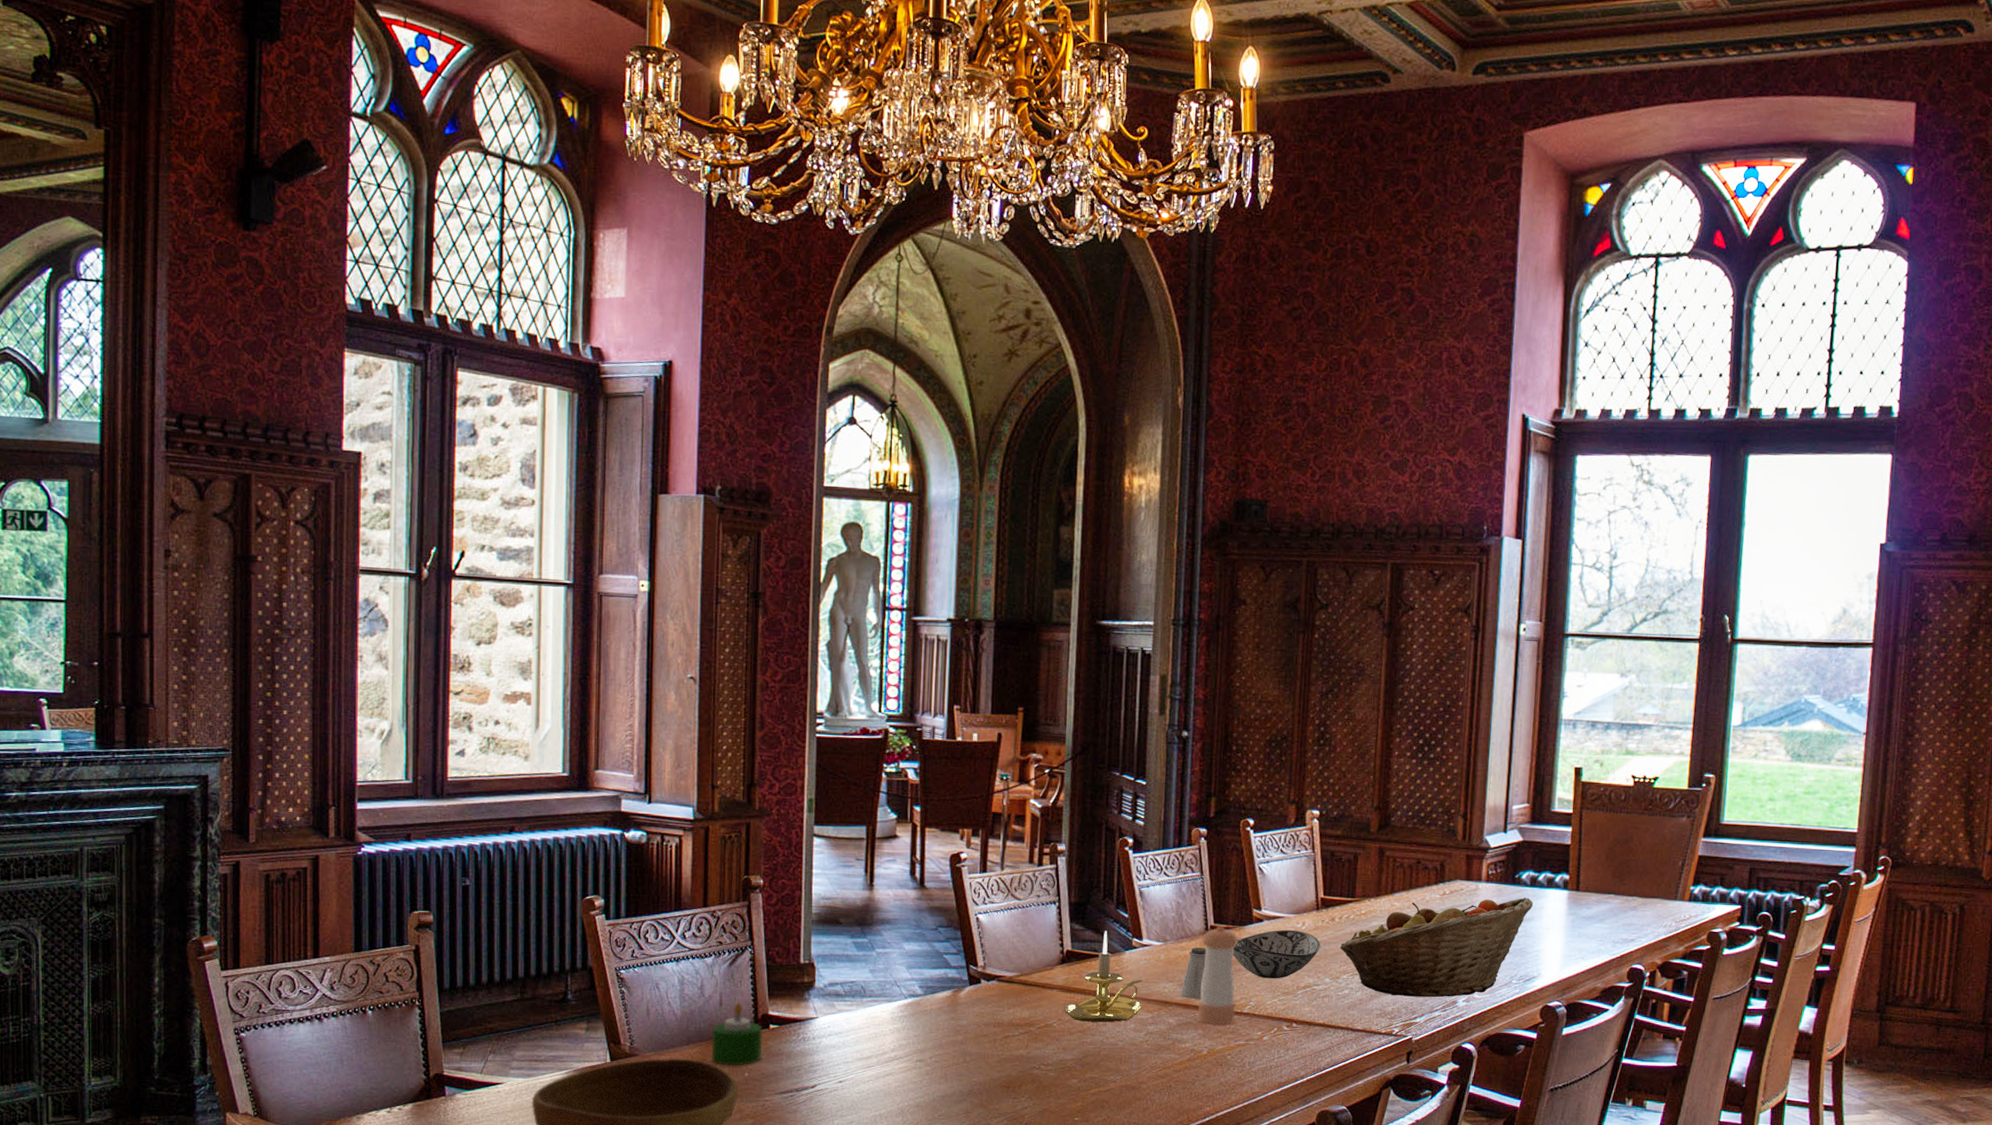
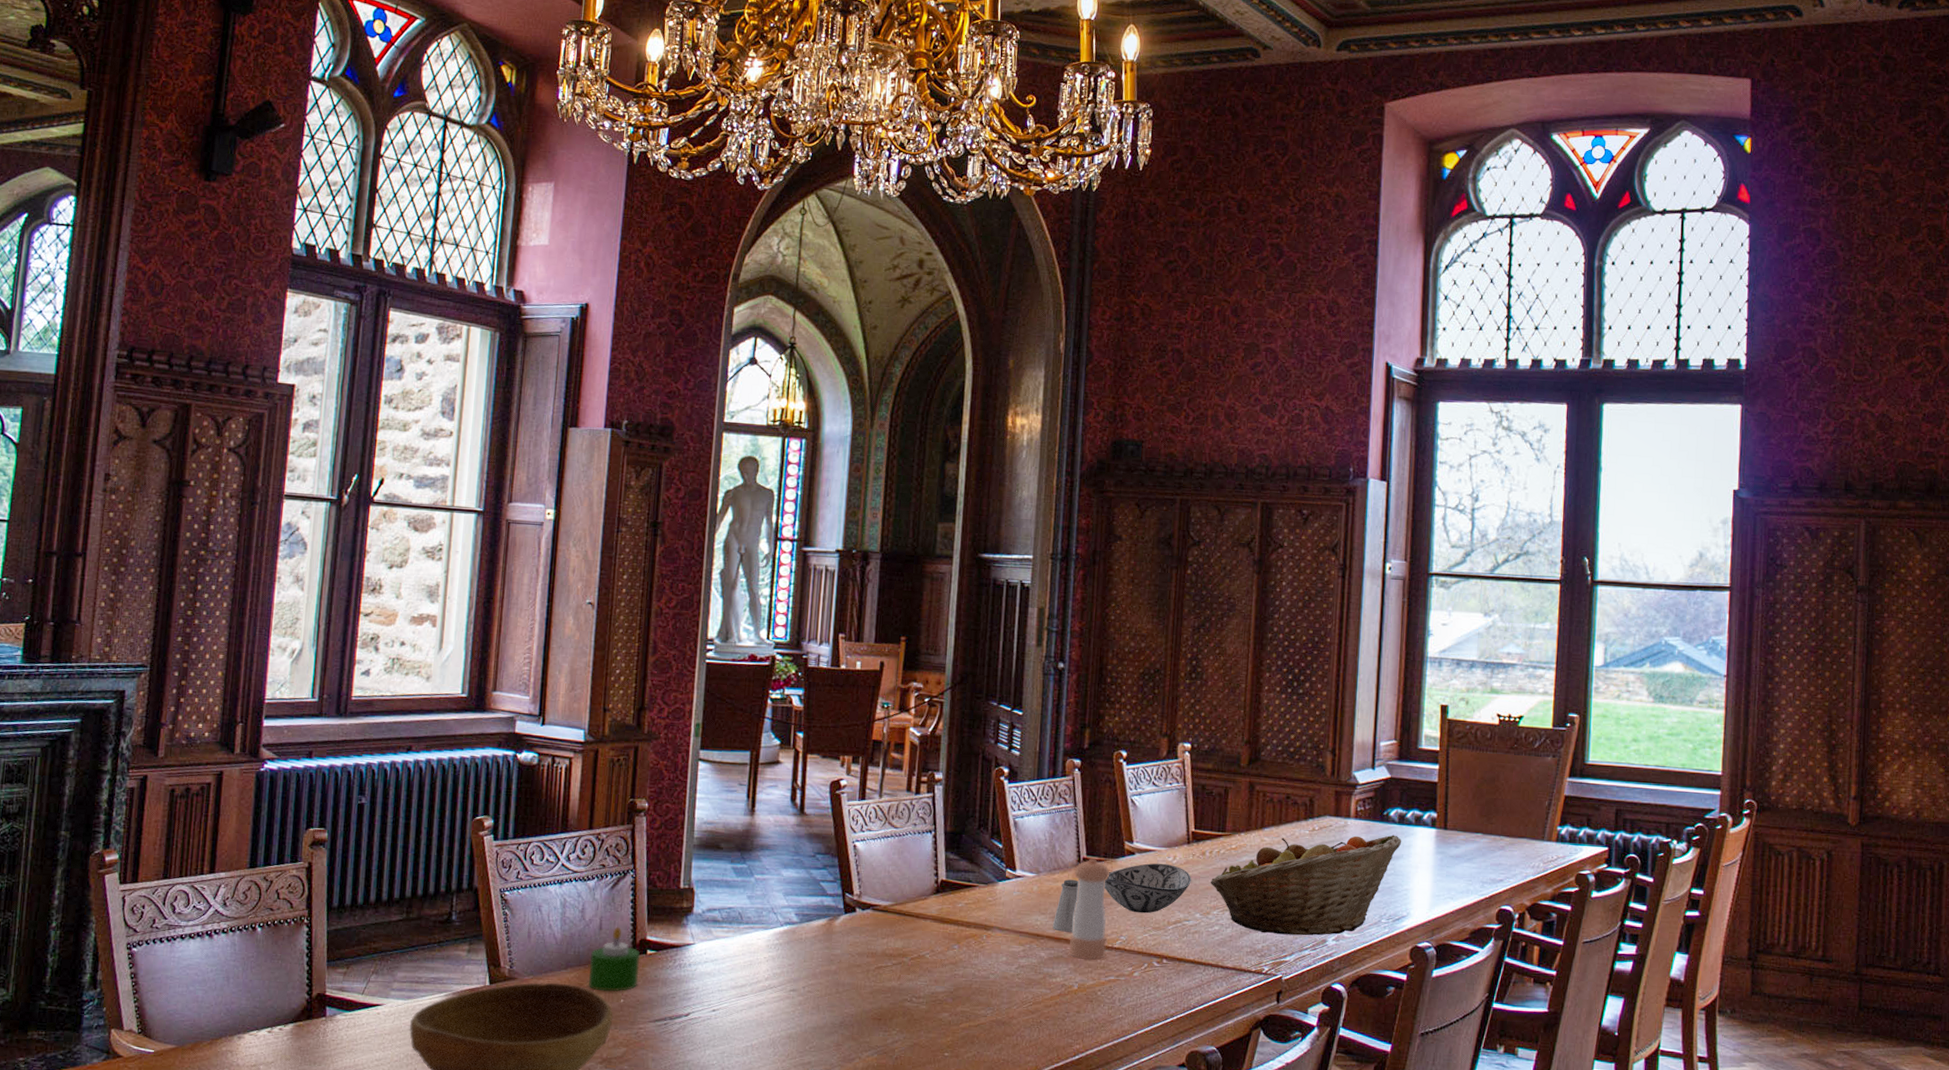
candle holder: present [1063,930,1143,1023] -> none [936,860,1015,955]

